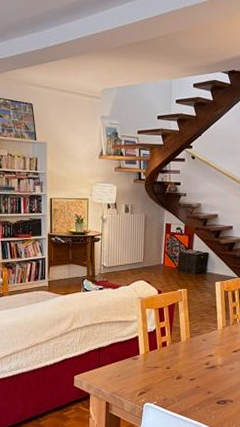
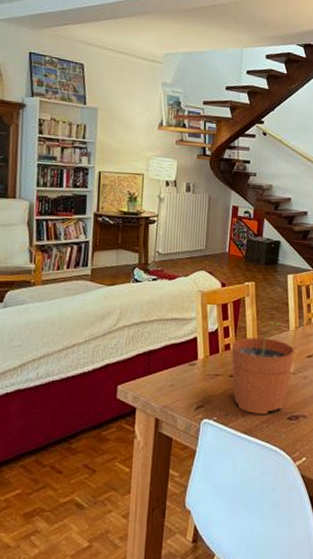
plant pot: none [168,321,222,400] -> present [231,321,295,415]

